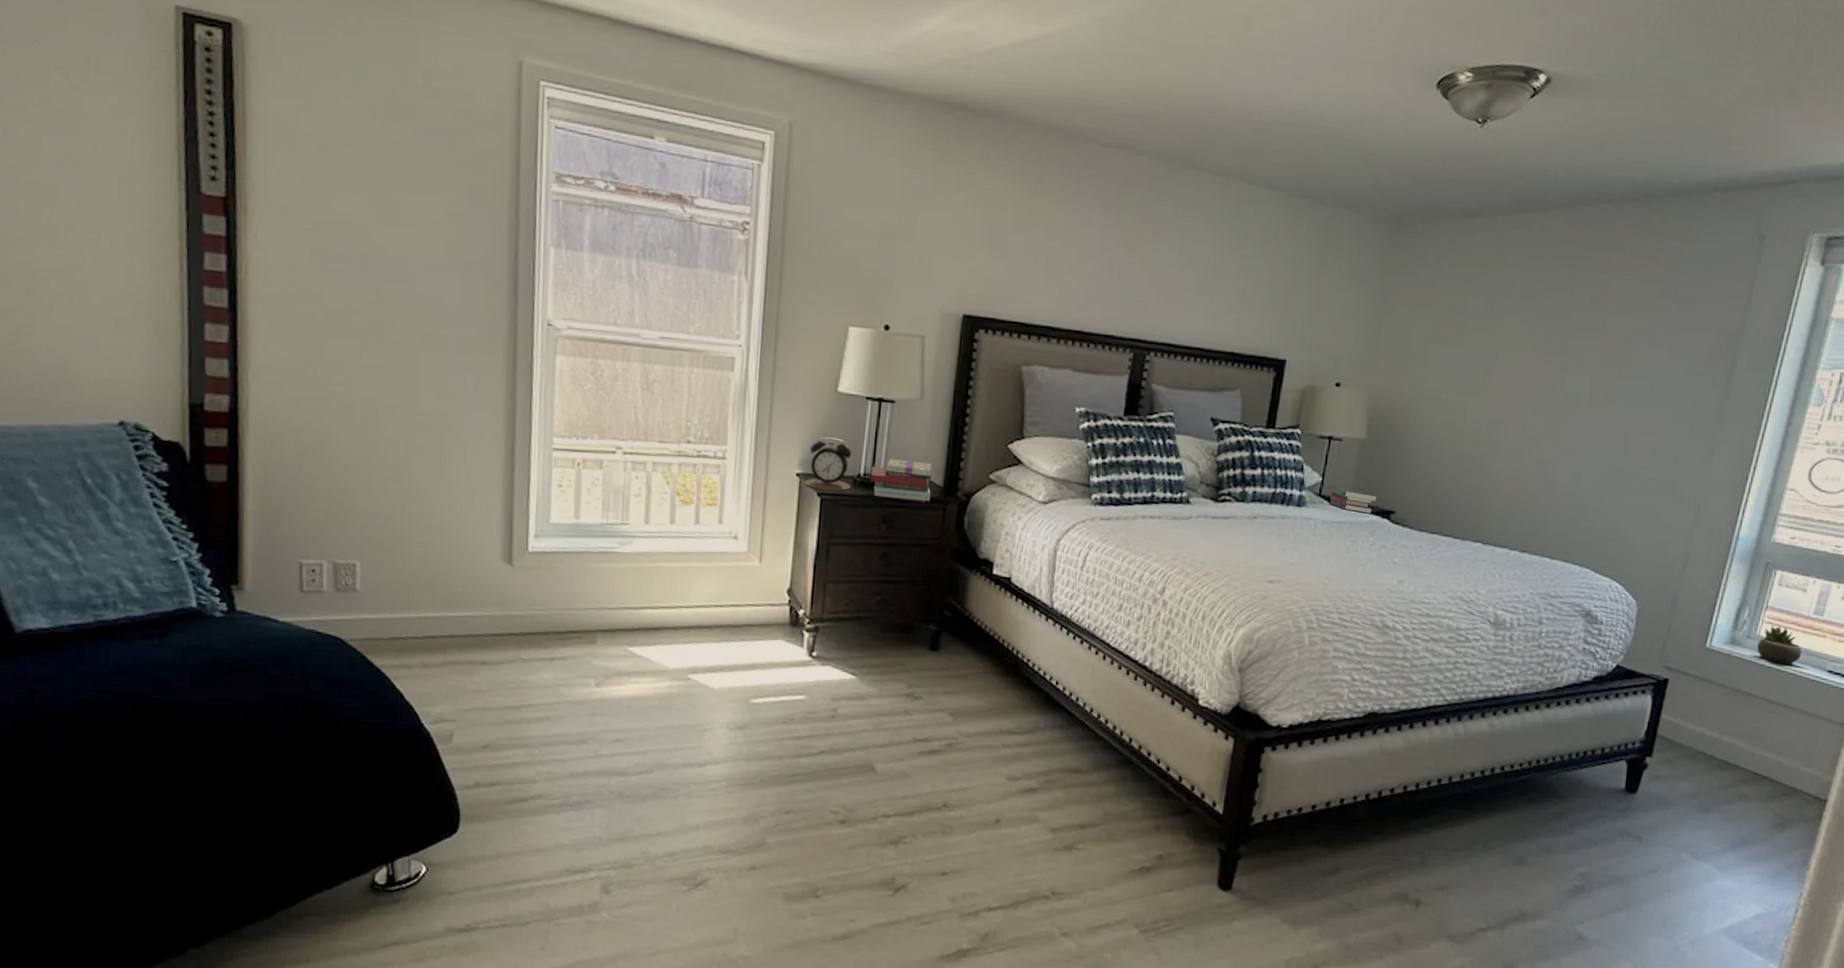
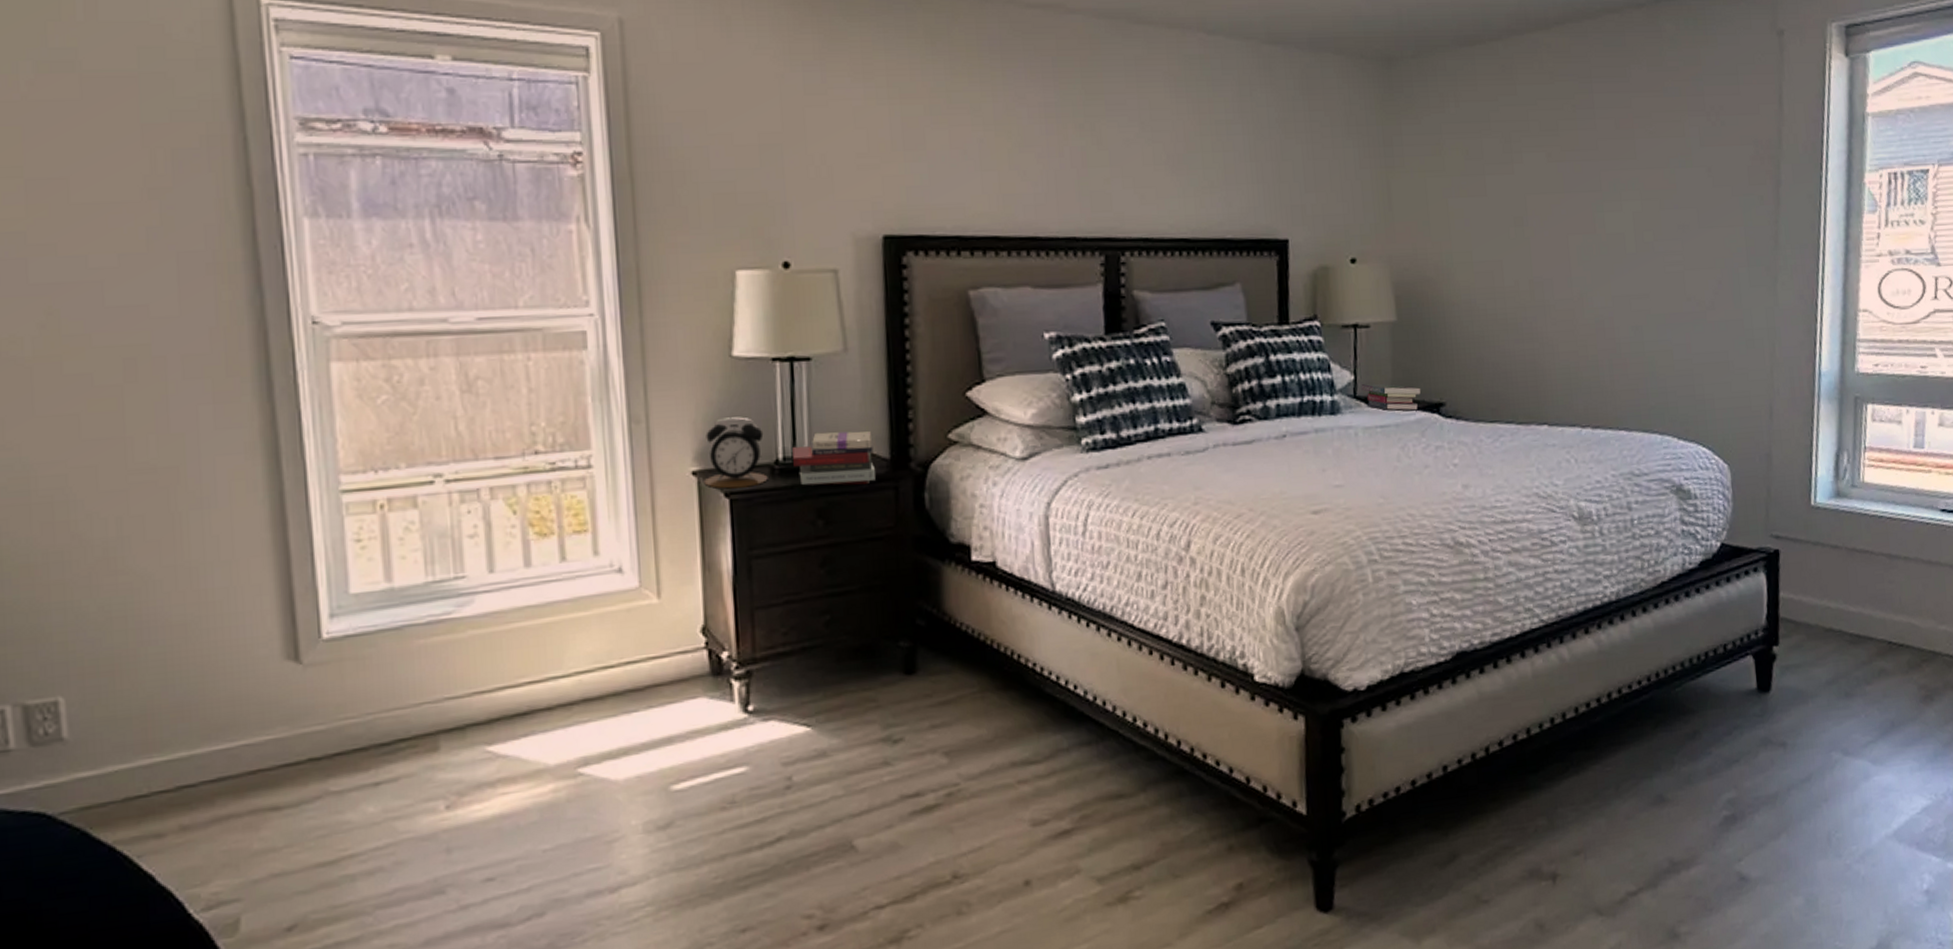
succulent plant: present [1748,625,1809,669] -> none [1856,467,1921,515]

